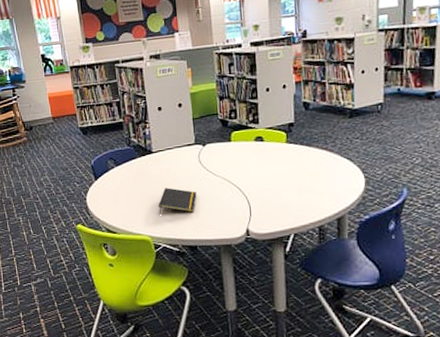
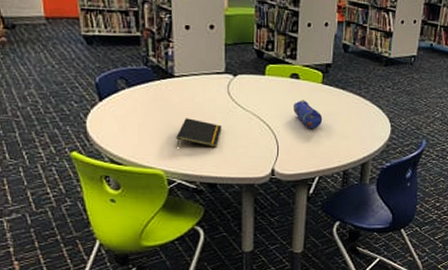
pencil case: none [261,160,291,187] -> present [294,100,323,128]

